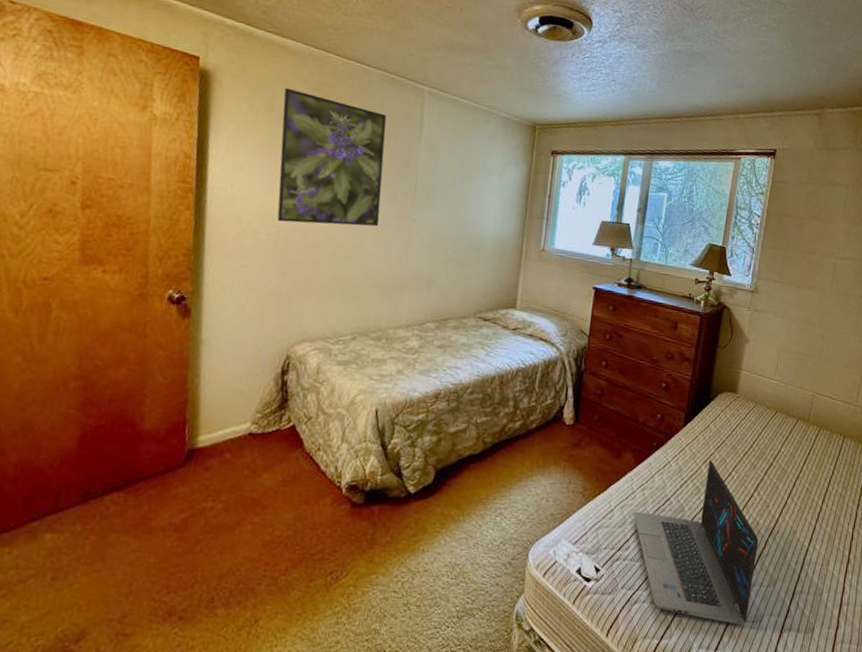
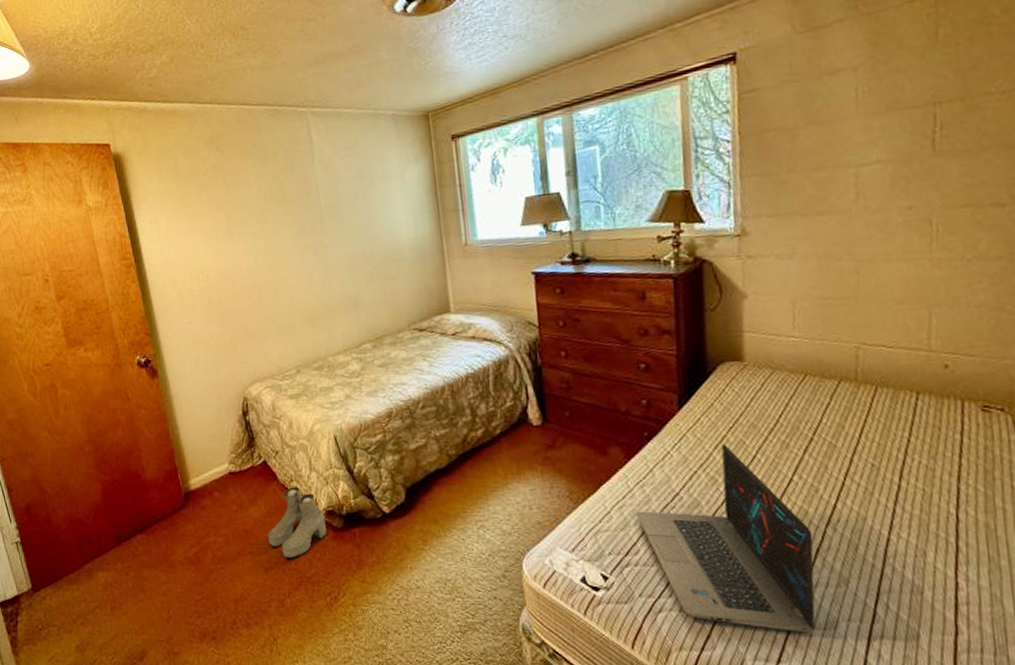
boots: none [275,456,346,533] -> present [268,487,327,559]
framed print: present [277,87,387,227] -> none [183,147,295,276]

